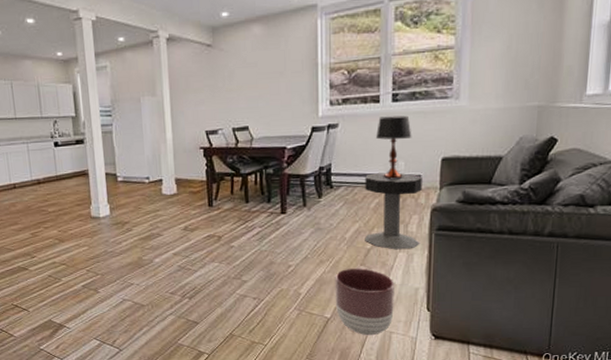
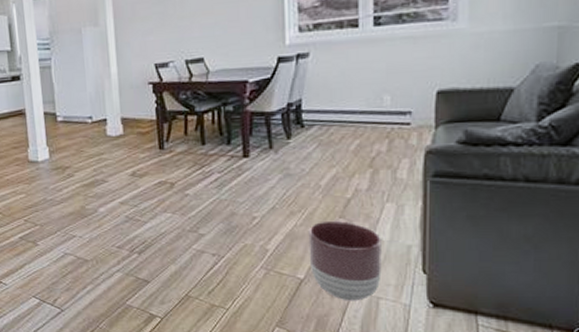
side table: present [365,173,422,250] -> none [343,109,413,200]
table lamp: present [376,115,412,179] -> none [355,41,399,117]

